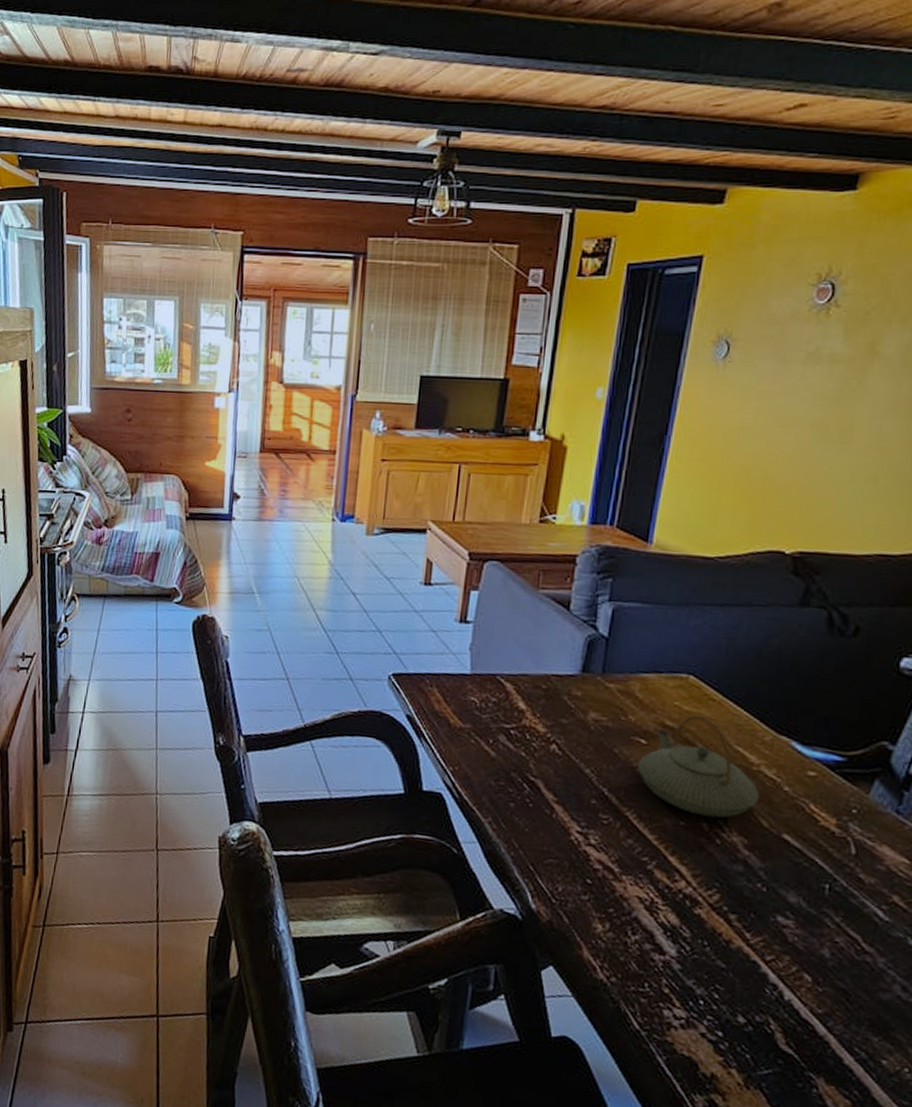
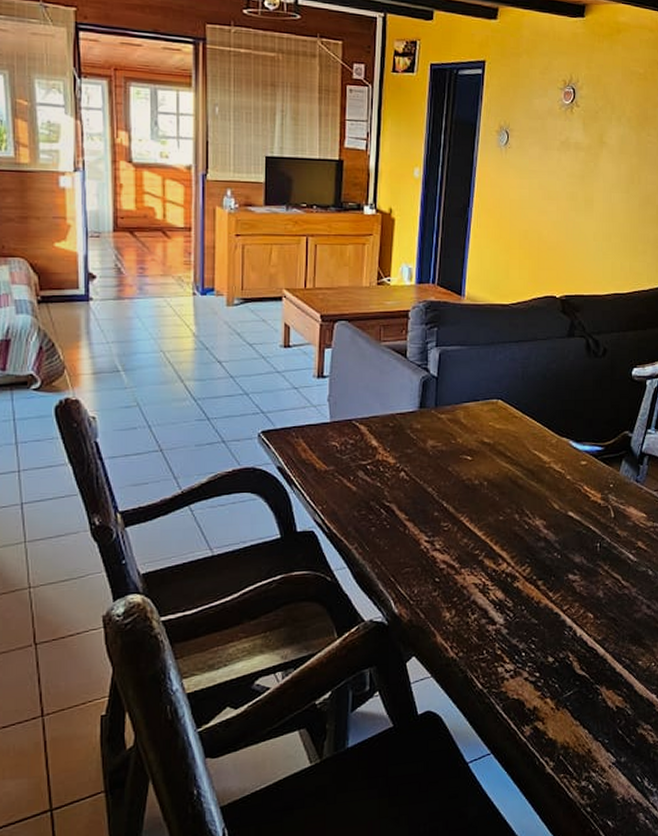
teapot: present [637,715,760,818] -> none [466,431,552,510]

